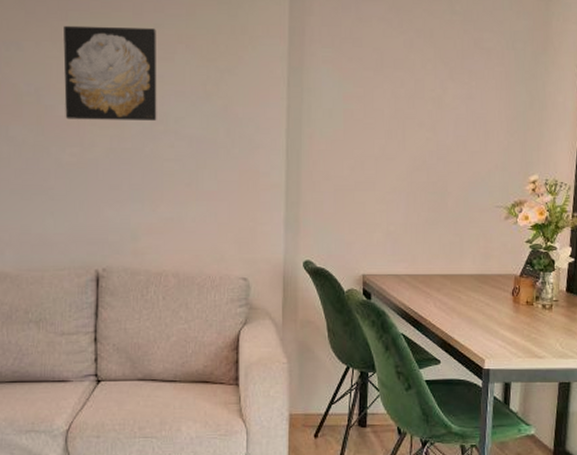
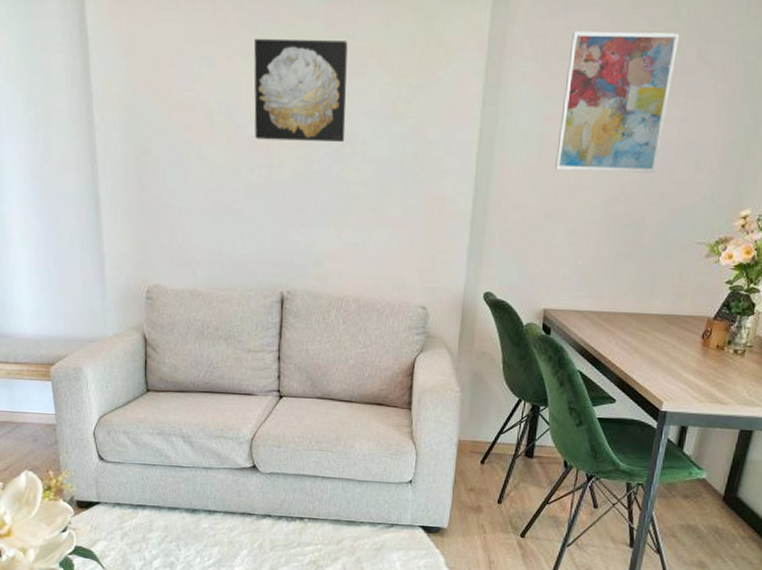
wall art: none [360,22,457,144] -> present [555,32,680,173]

